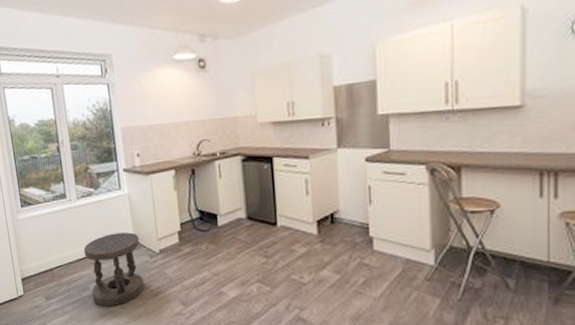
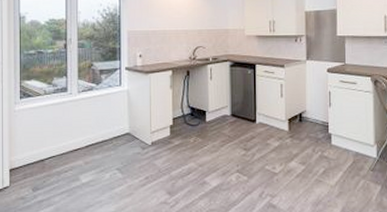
stool: present [84,232,144,306] -> none [78,125,134,196]

